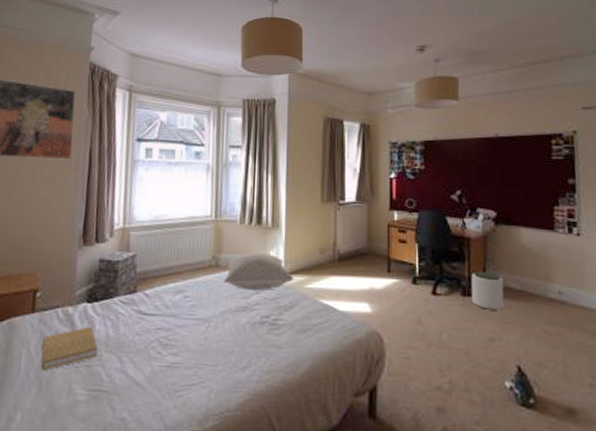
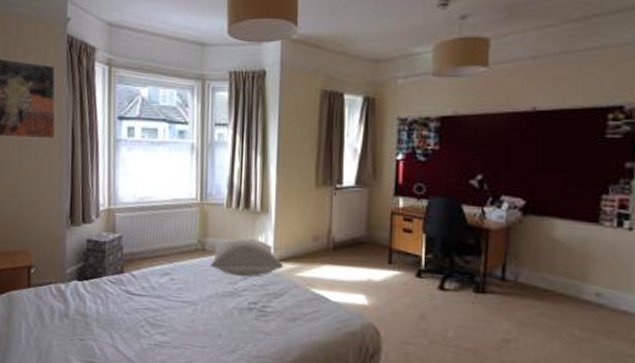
book: present [41,327,98,371] -> none [39,303,90,341]
plant pot: present [471,271,504,310] -> none [485,267,527,310]

